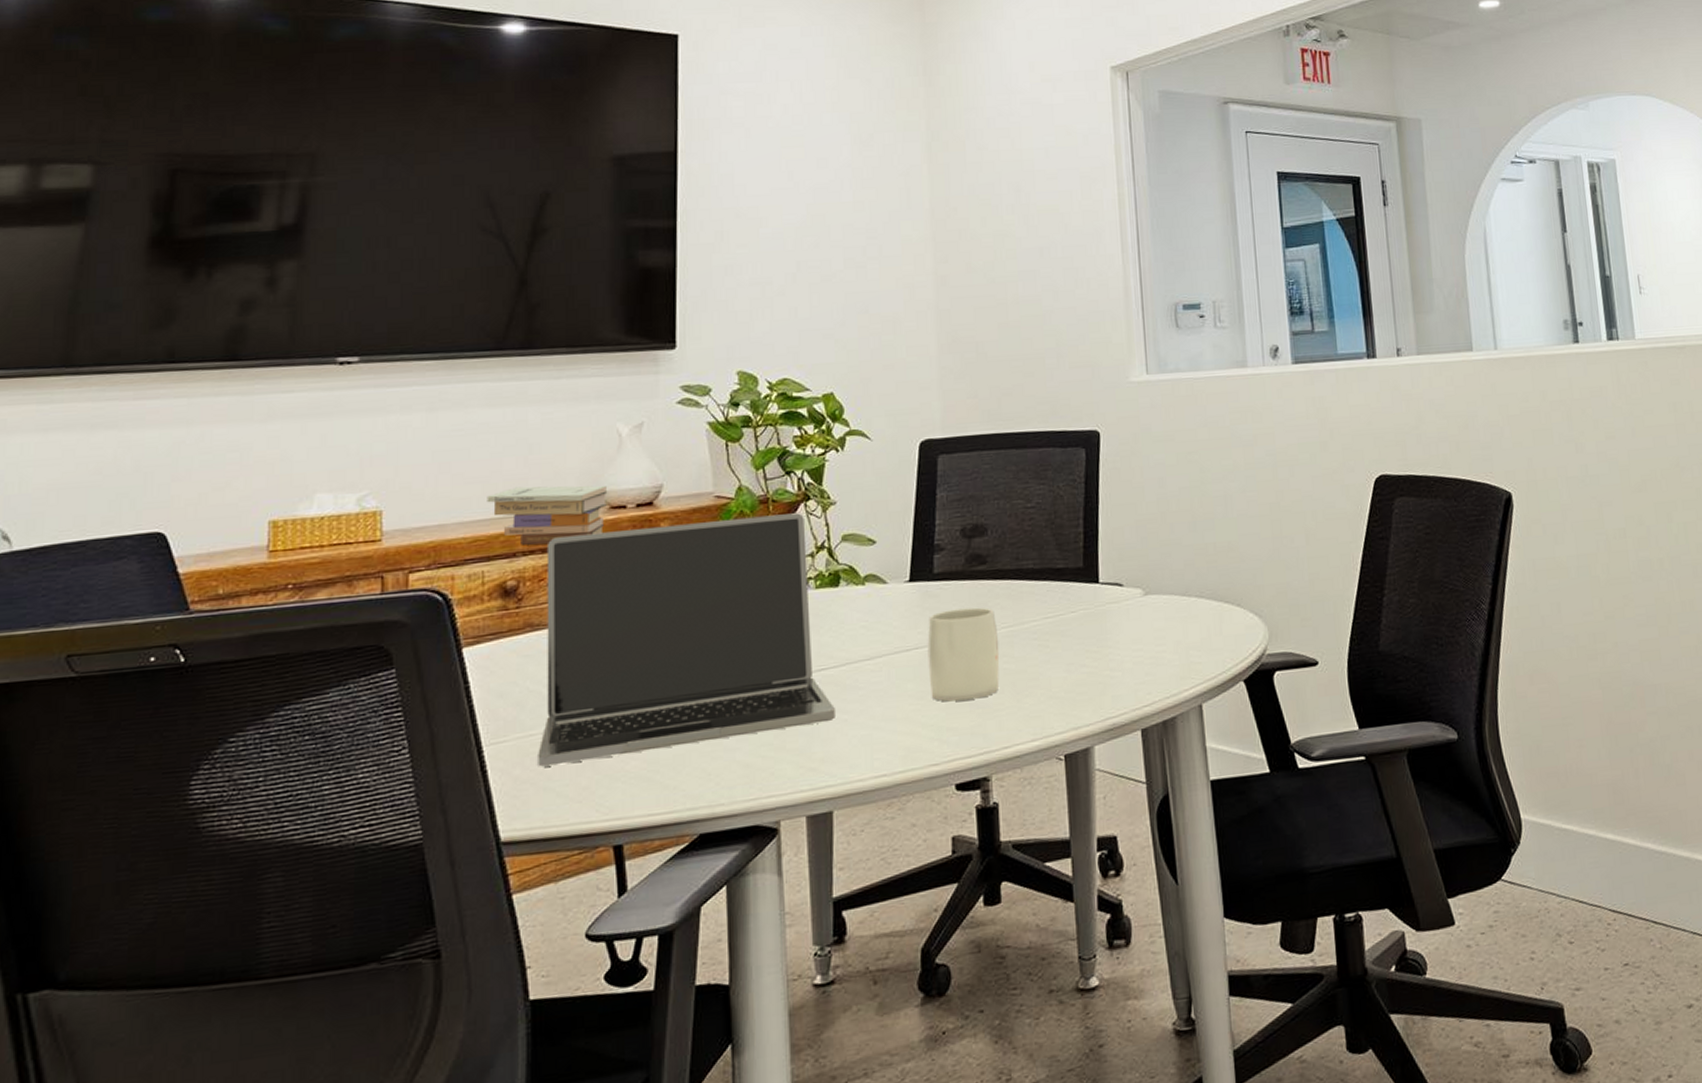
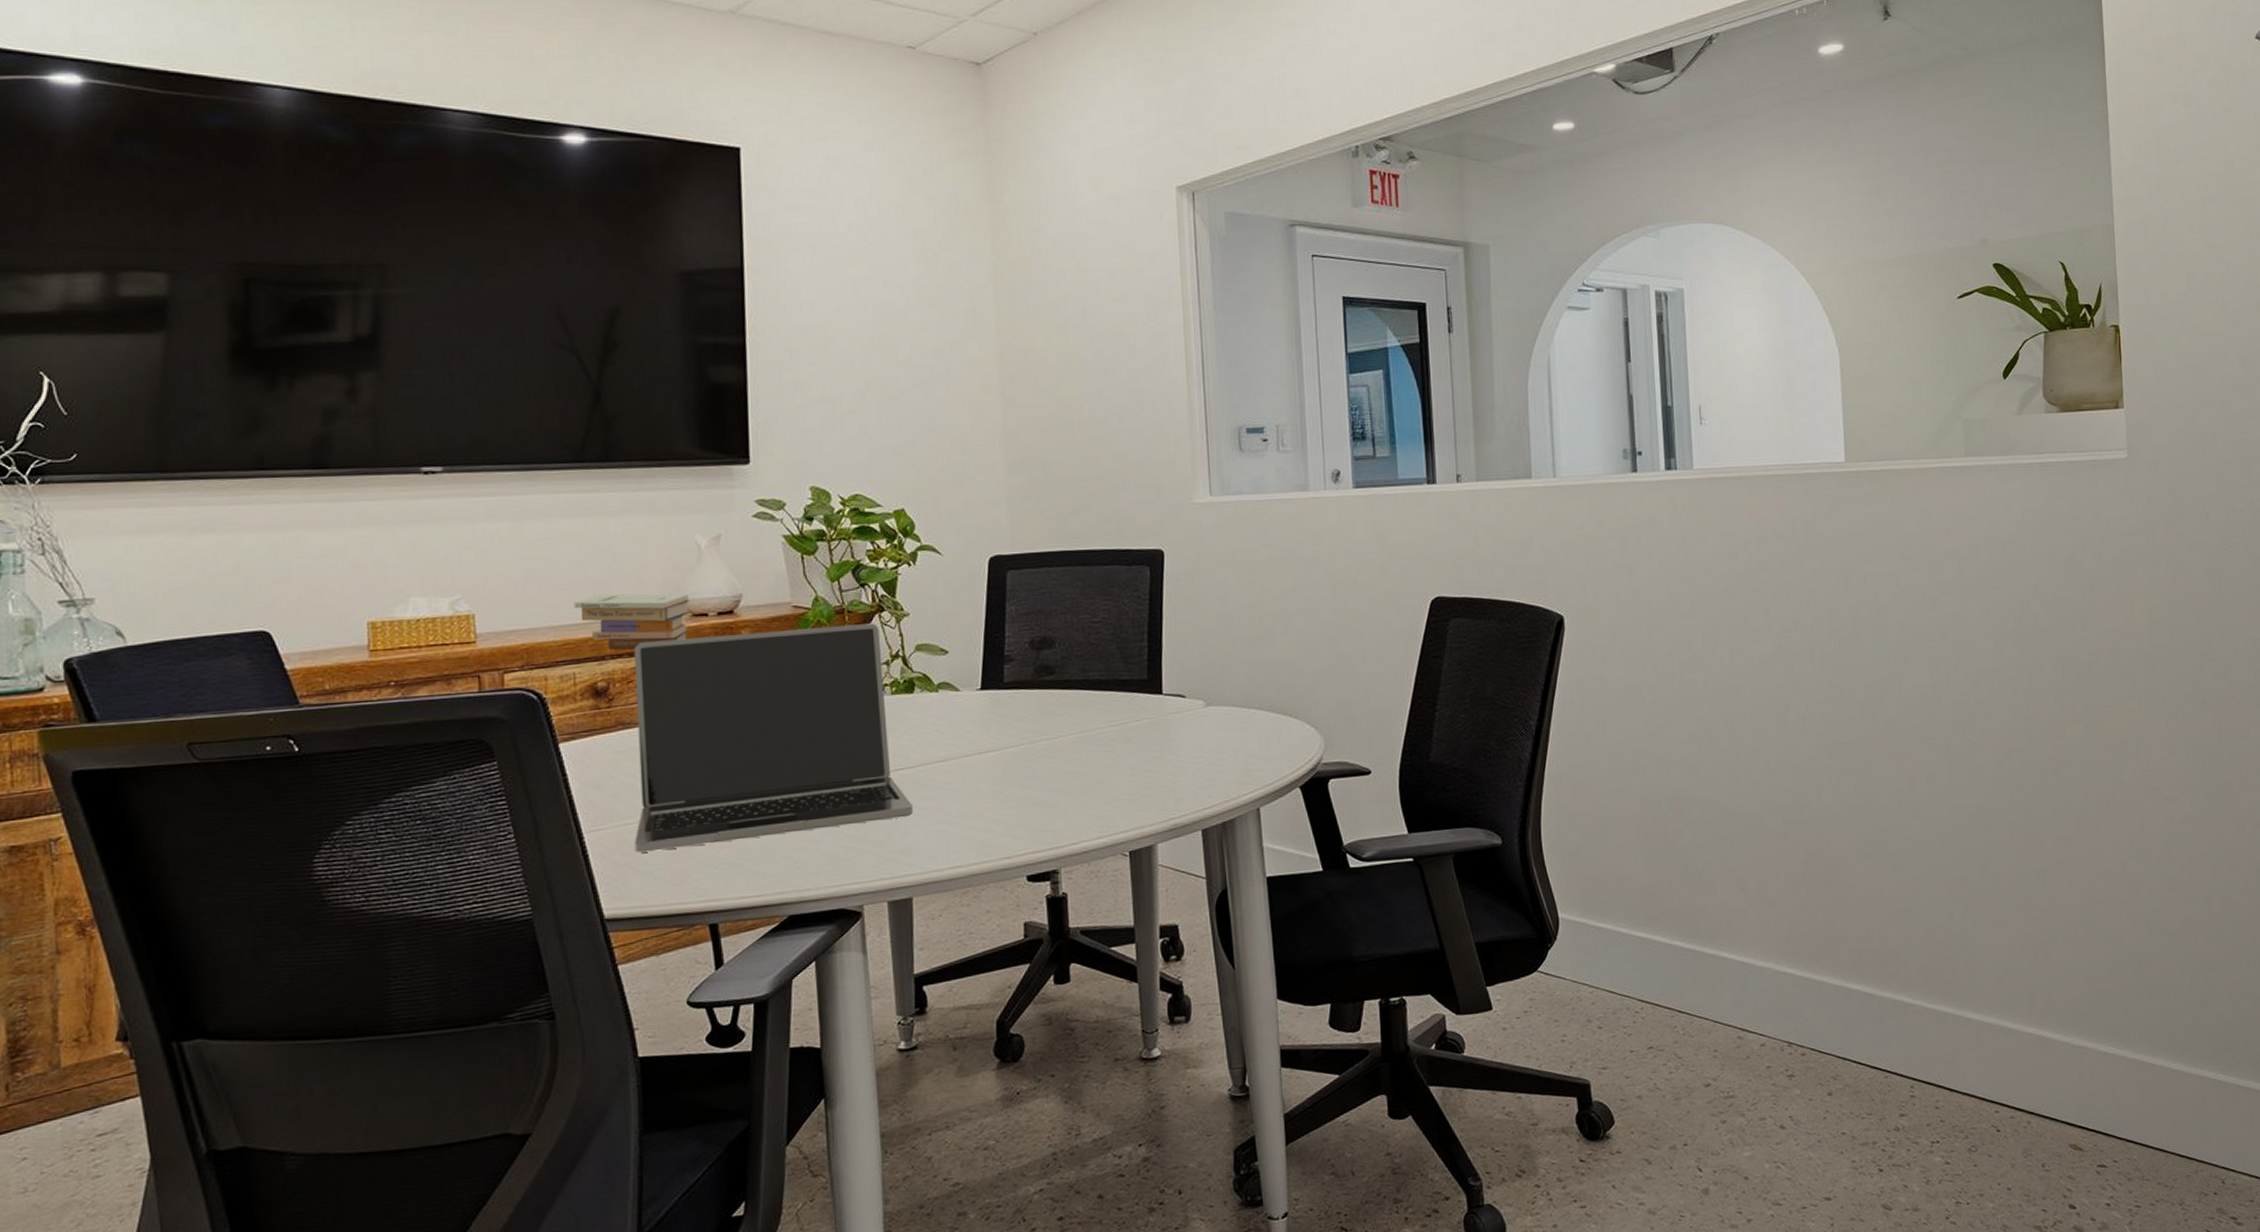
mug: present [927,607,1000,702] -> none [998,714,1068,801]

